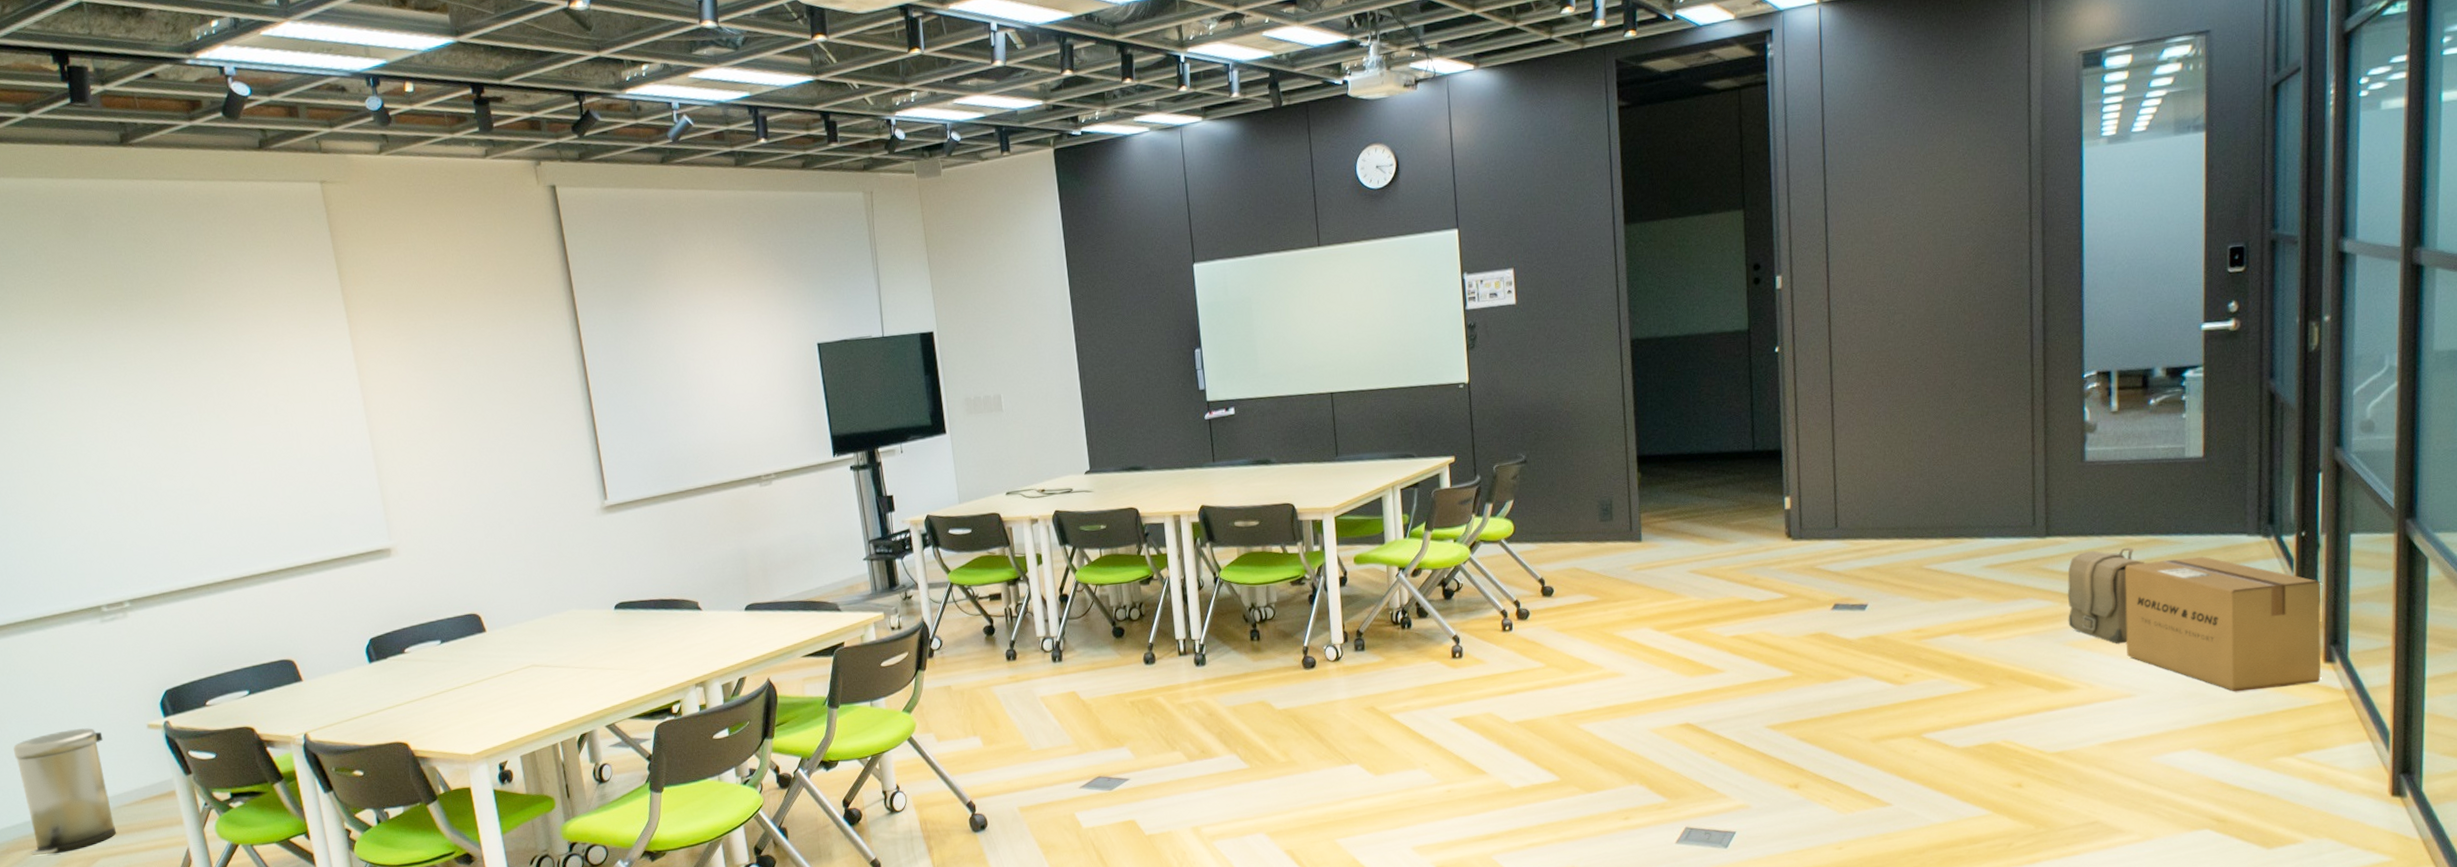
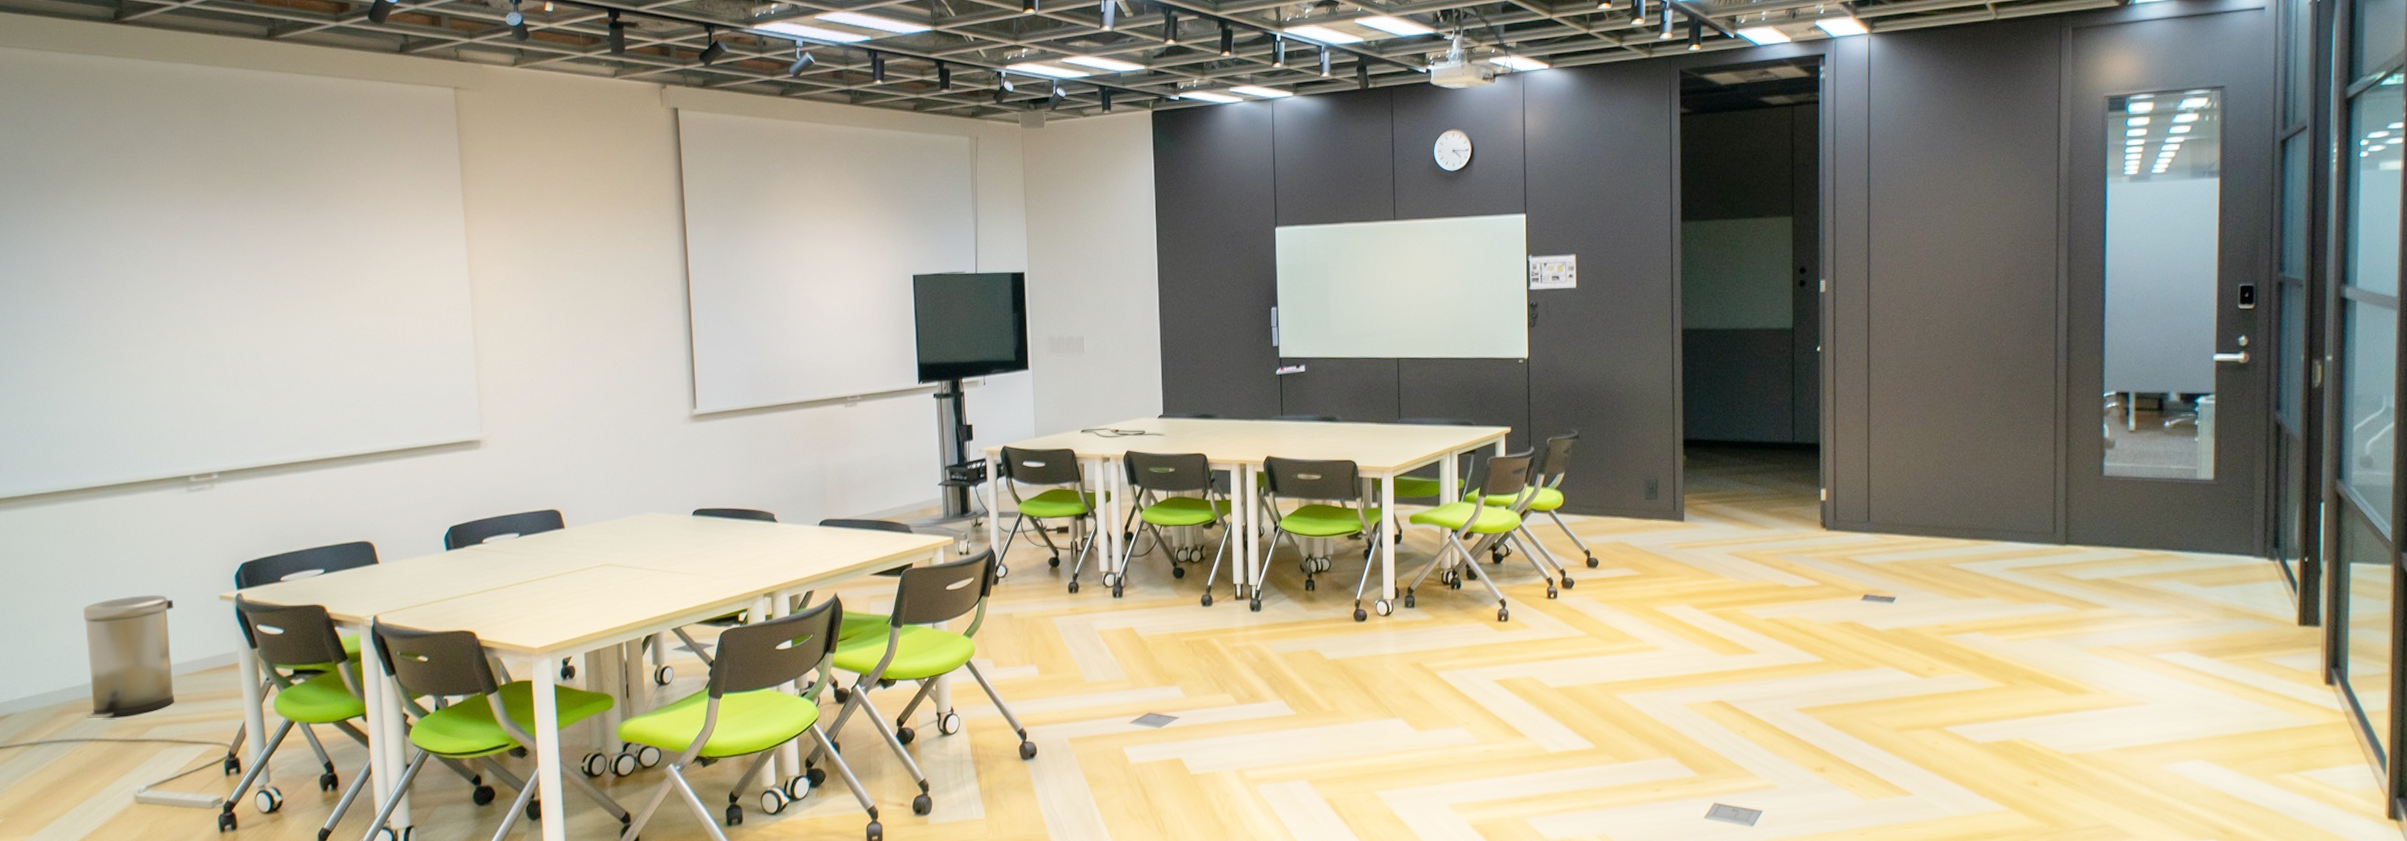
backpack: present [2067,547,2144,643] -> none [2084,560,2157,652]
box: present [2125,556,2321,692] -> none [2139,574,2322,707]

